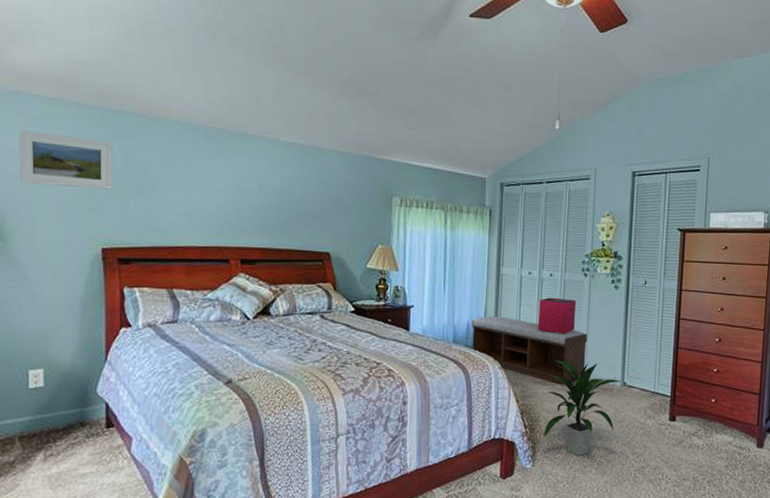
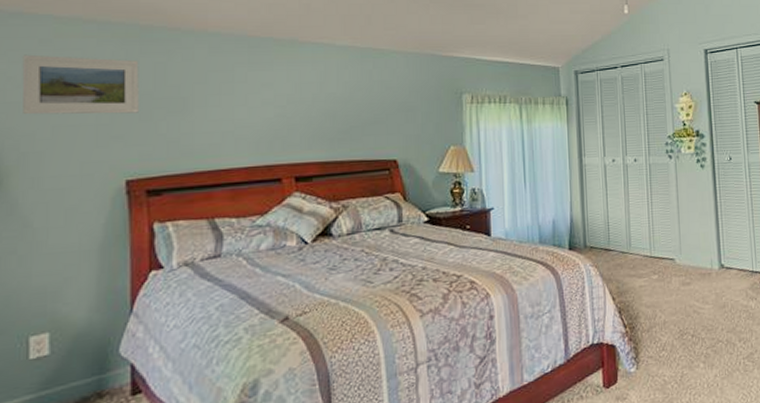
bench: present [472,316,588,384] -> none [558,209,680,275]
storage bin: present [538,297,576,334] -> none [626,183,665,221]
indoor plant: present [543,359,621,456] -> none [644,247,718,351]

